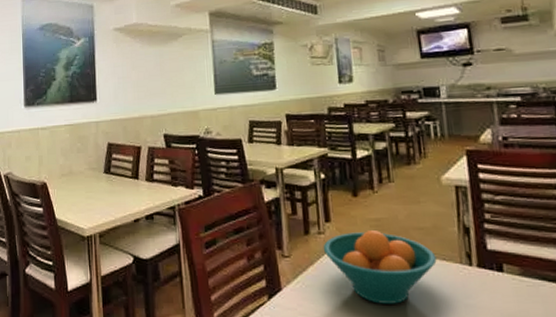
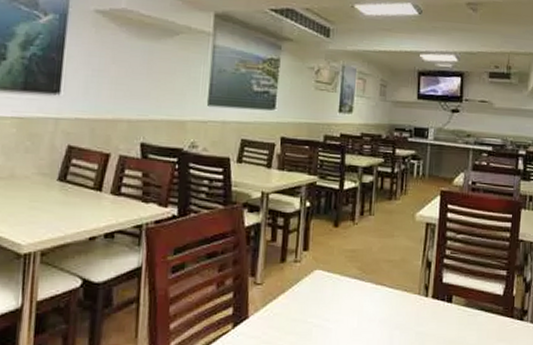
fruit bowl: present [323,229,437,304] -> none [296,260,399,332]

